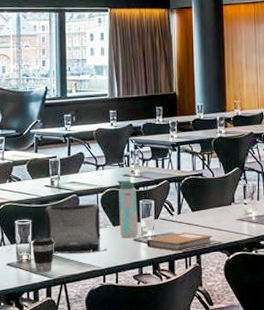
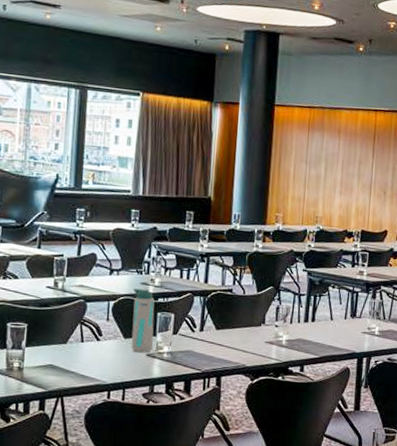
coffee cup: present [31,237,54,273] -> none [25,344,53,384]
laptop: present [45,203,108,254] -> none [43,310,115,366]
notebook: present [147,232,213,252] -> none [161,350,237,372]

